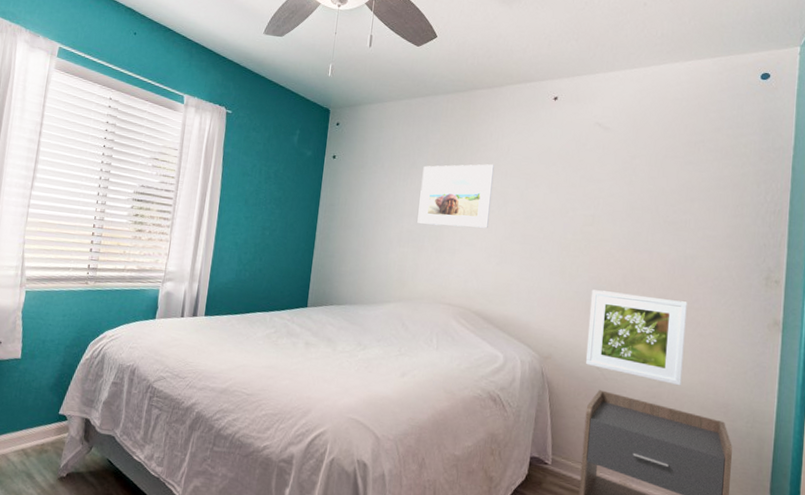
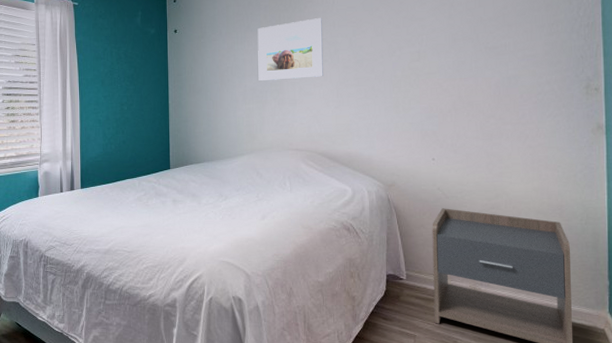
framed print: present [585,289,687,386] -> none [425,118,517,195]

